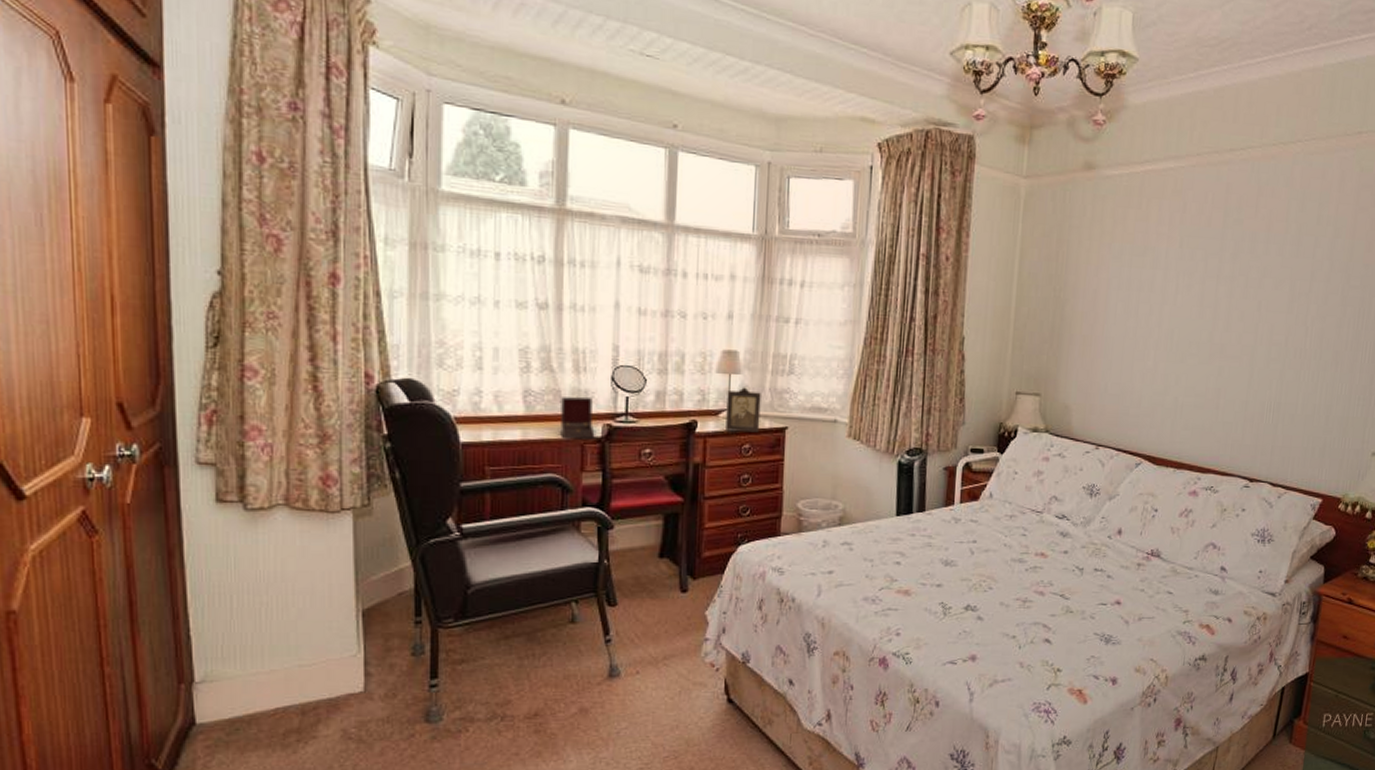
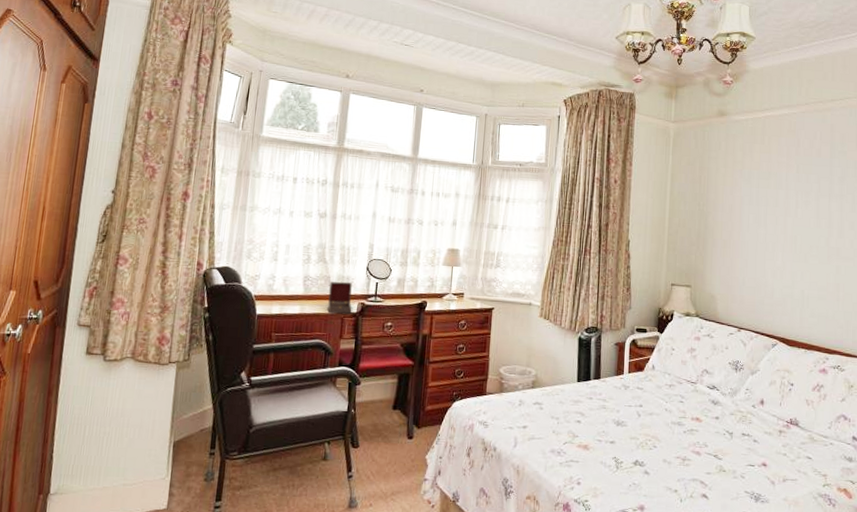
photo frame: present [726,387,761,433] -> none [447,276,475,312]

